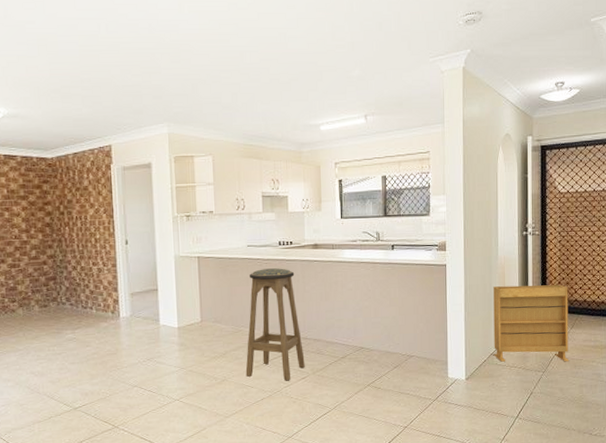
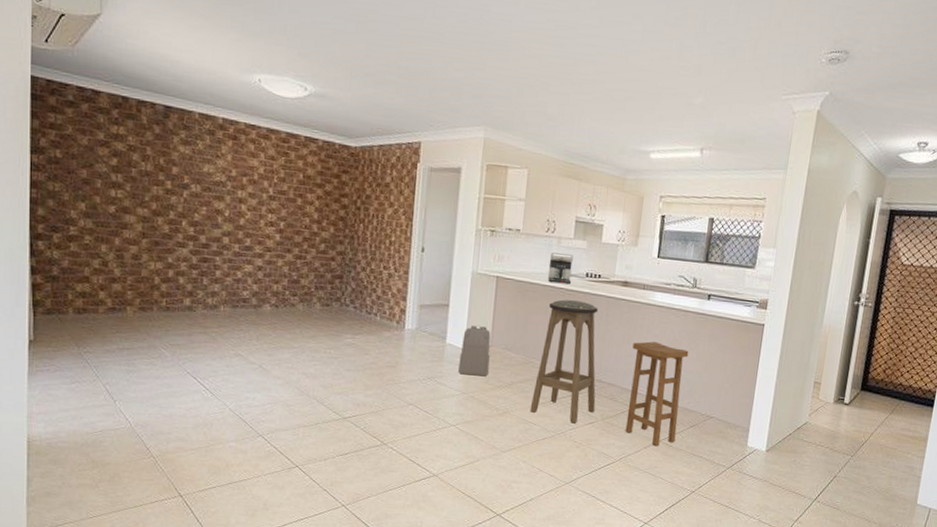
backpack: none [174,303,204,352] -> present [458,325,491,377]
coffee maker: none [243,227,267,255] -> present [547,252,573,285]
bar stool: none [331,295,382,391] -> present [625,341,689,447]
shoe rack: present [493,284,570,362] -> none [801,356,894,449]

